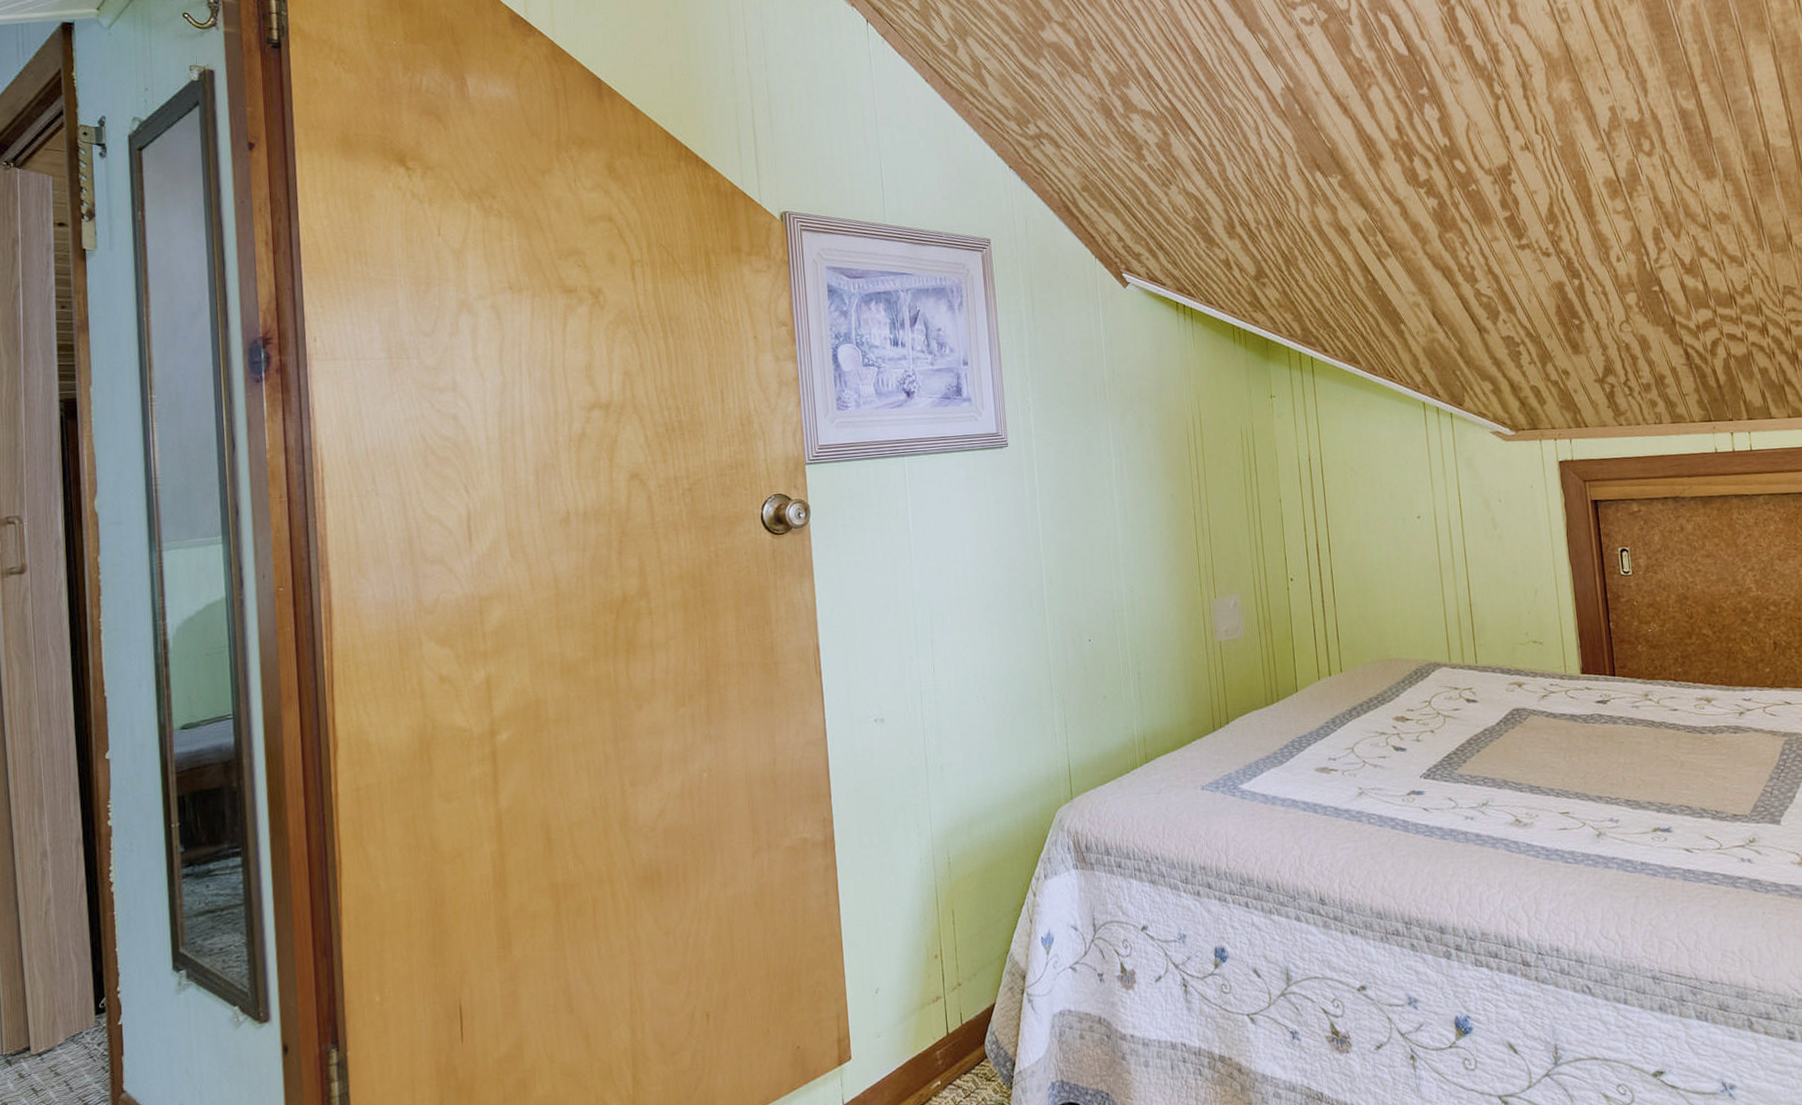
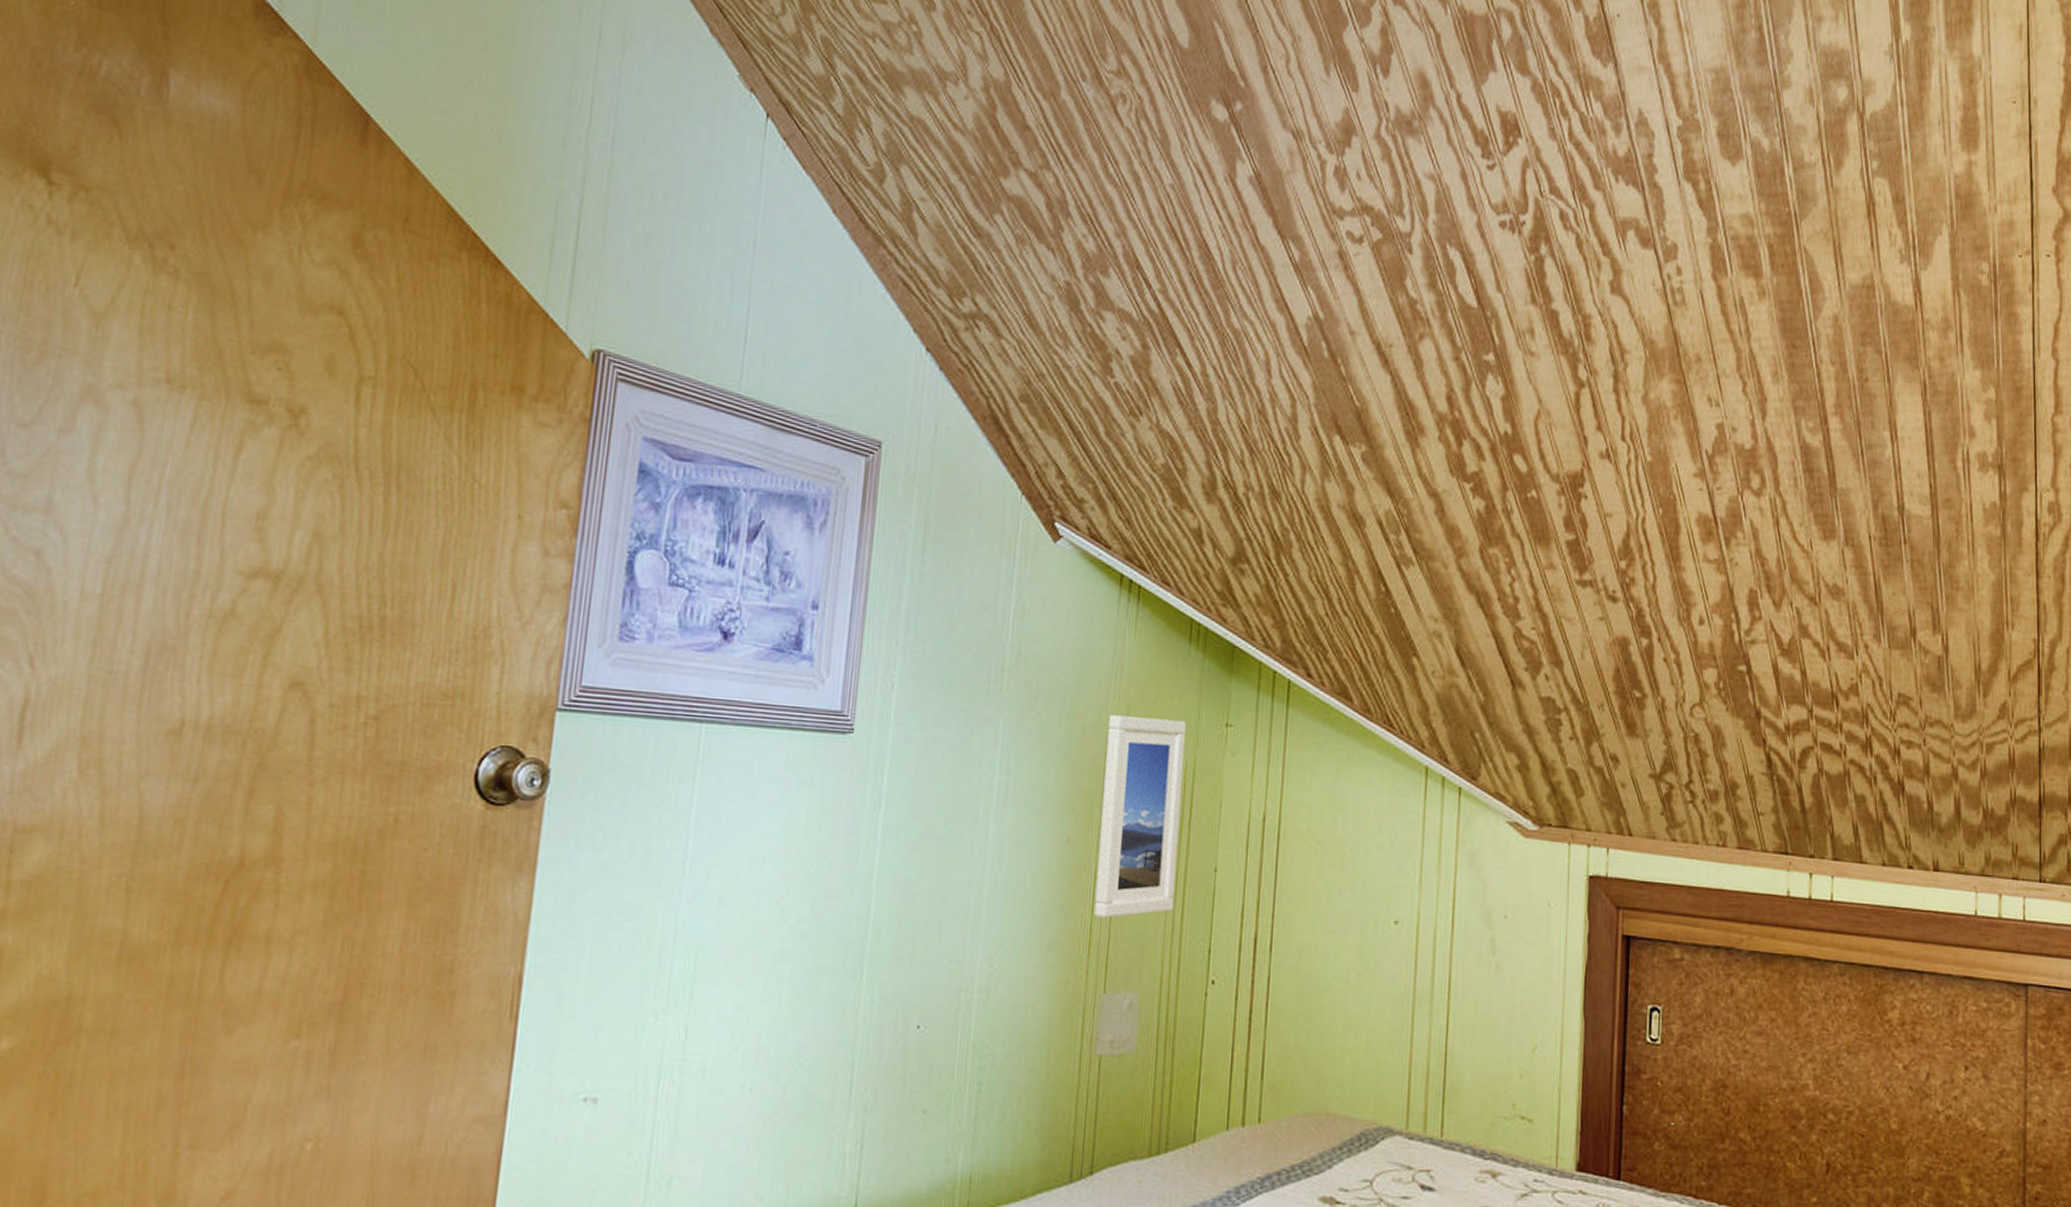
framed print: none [1184,399,1255,547] -> present [1094,715,1187,918]

